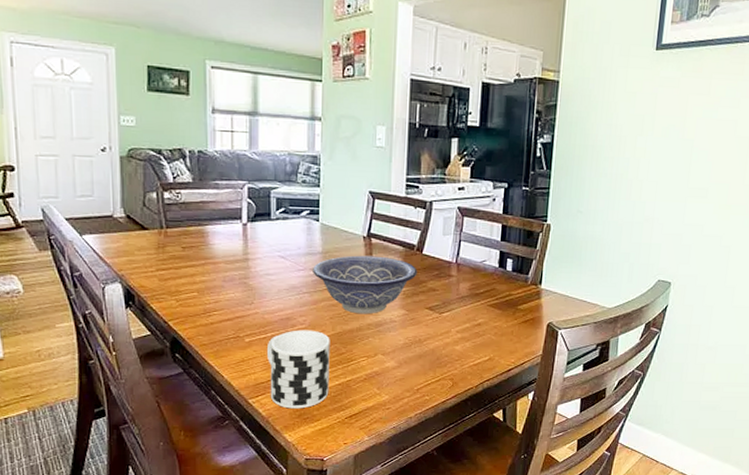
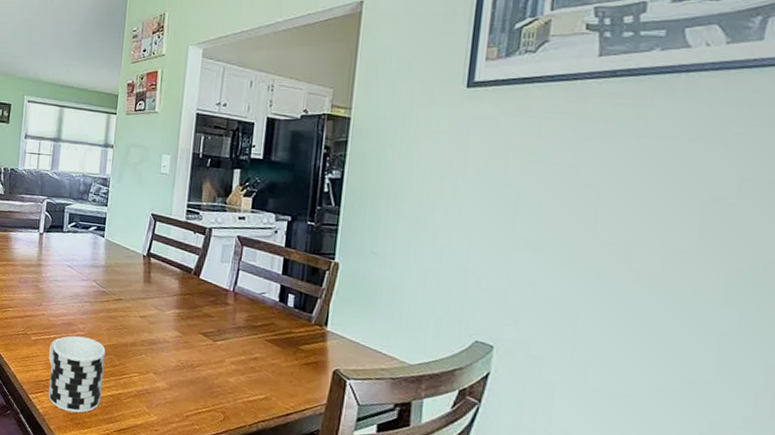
decorative bowl: present [313,255,418,314] -> none [95,271,194,331]

